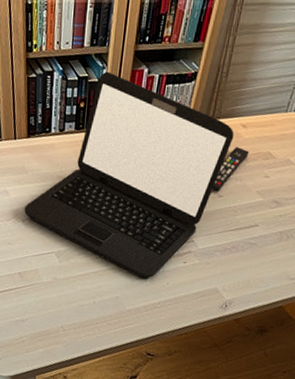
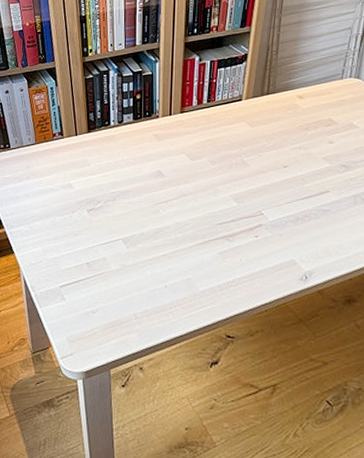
laptop: present [24,71,234,280] -> none [89,64,291,258]
remote control: present [212,147,249,192] -> none [276,117,309,163]

